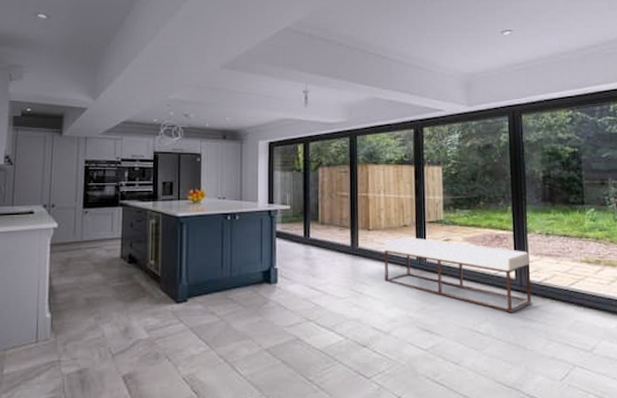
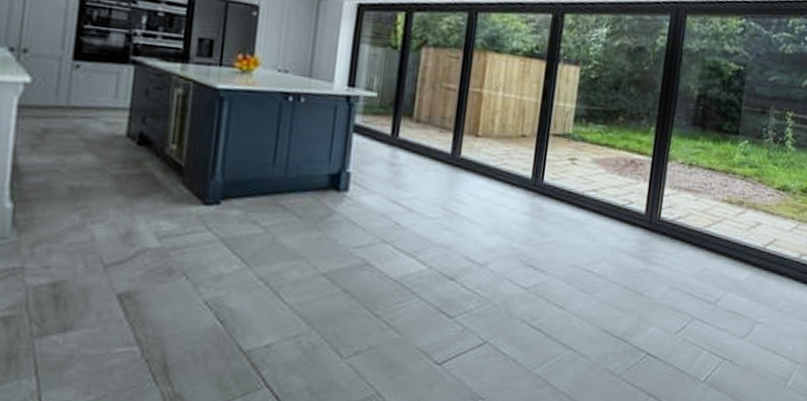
bench: present [384,237,531,312] -> none [488,150,666,252]

